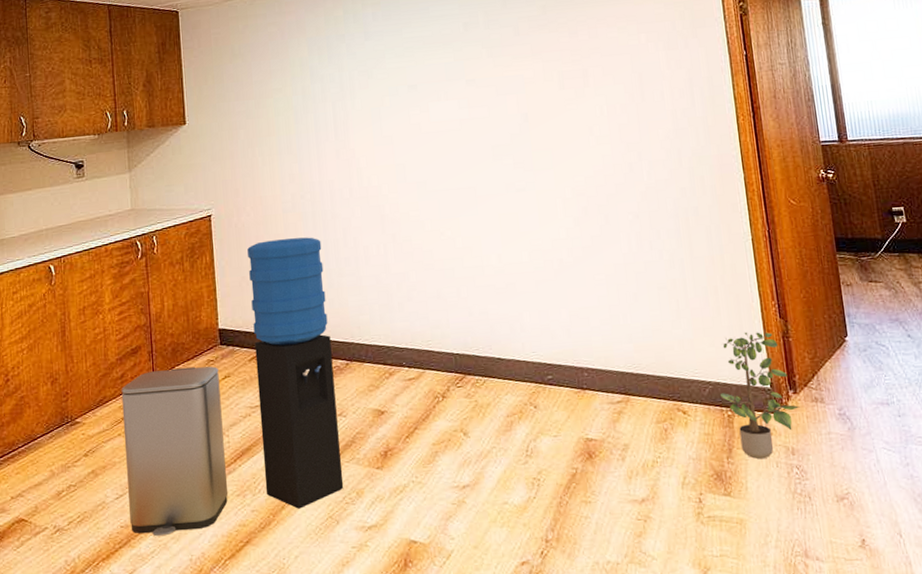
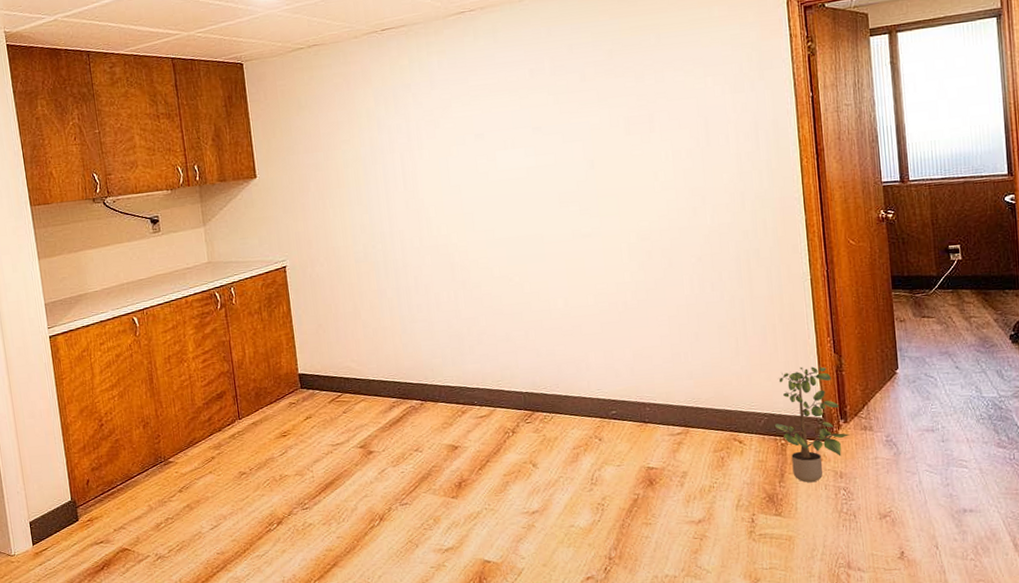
pedal bin: present [121,366,228,537] -> none [209,408,315,562]
water cooler: present [247,237,344,509] -> none [322,285,422,535]

